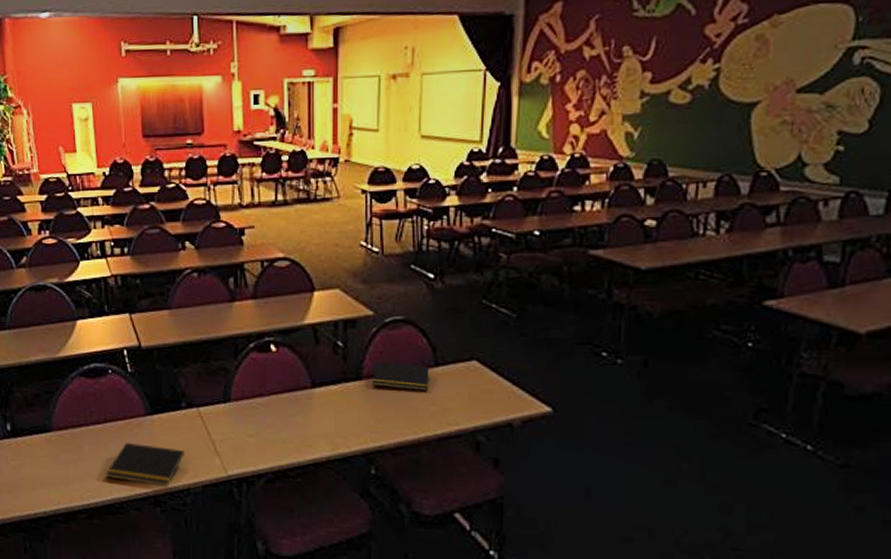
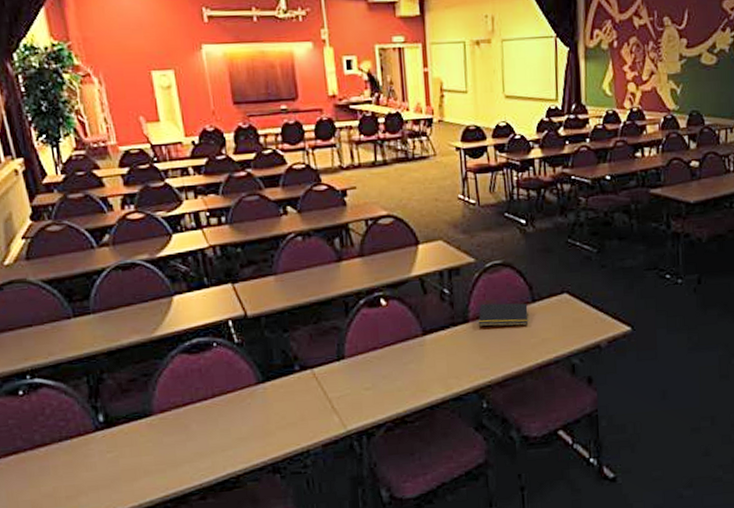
notepad: present [105,443,184,487] -> none [217,413,301,455]

